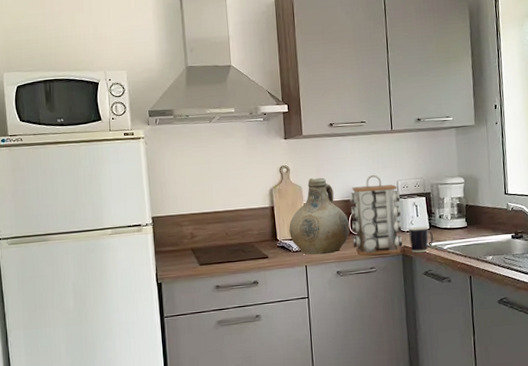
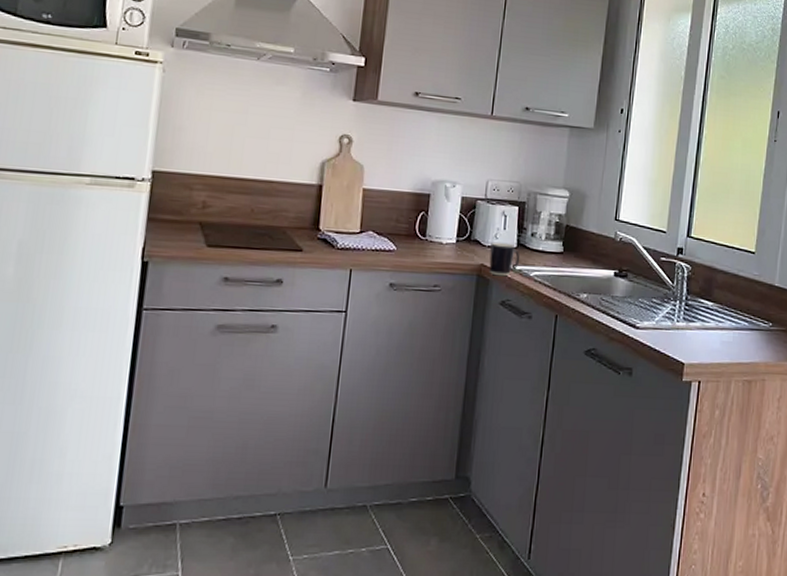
ceramic jug: present [289,177,350,255] -> none [336,157,418,260]
spice rack: present [349,174,403,257] -> none [416,166,488,273]

